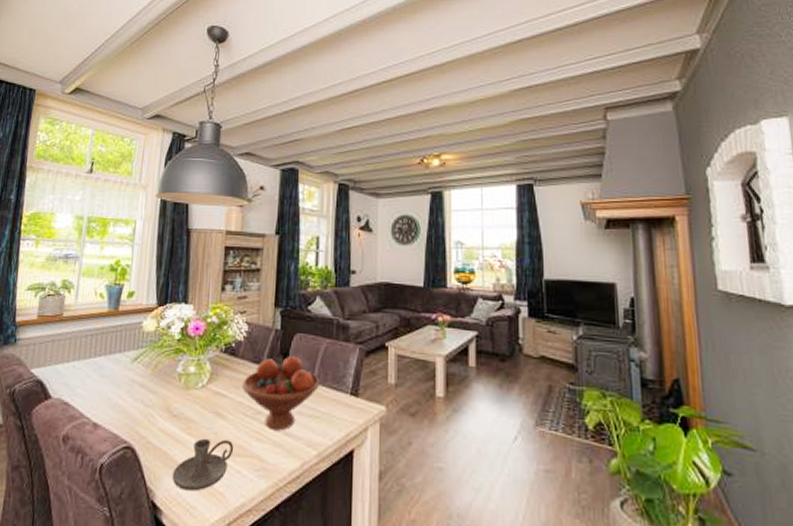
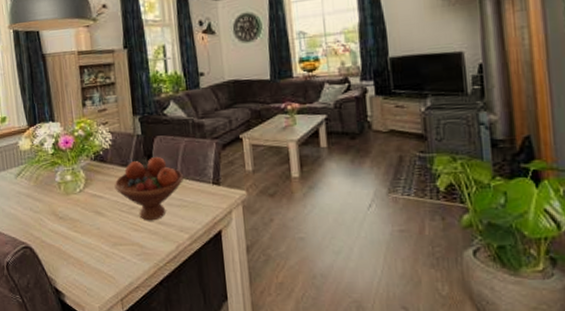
candle holder: present [172,438,234,492] -> none [67,233,116,277]

